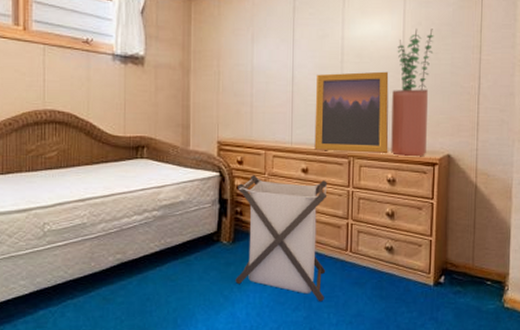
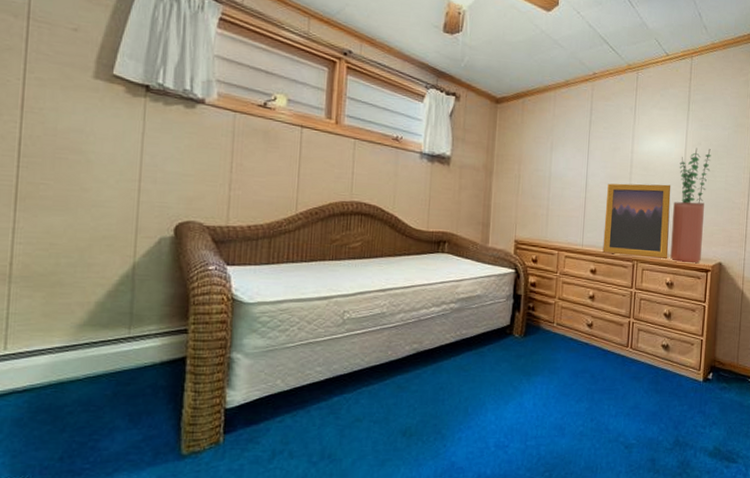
laundry basket: present [235,175,328,302] -> none [524,273,613,394]

